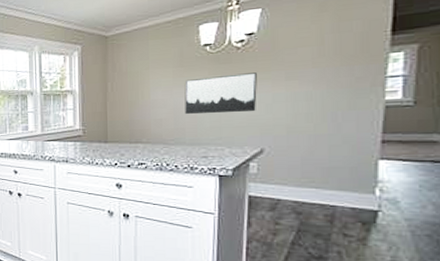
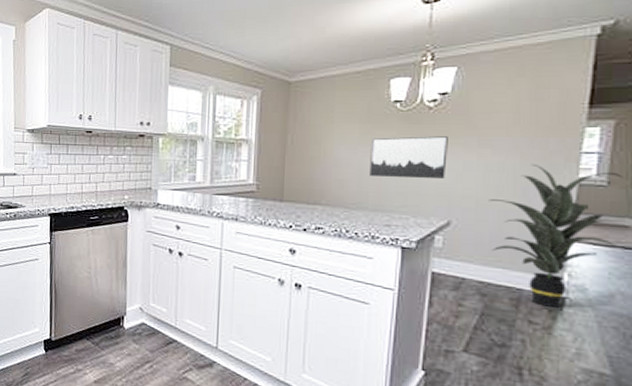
indoor plant: none [298,90,428,220] -> present [488,163,622,308]

